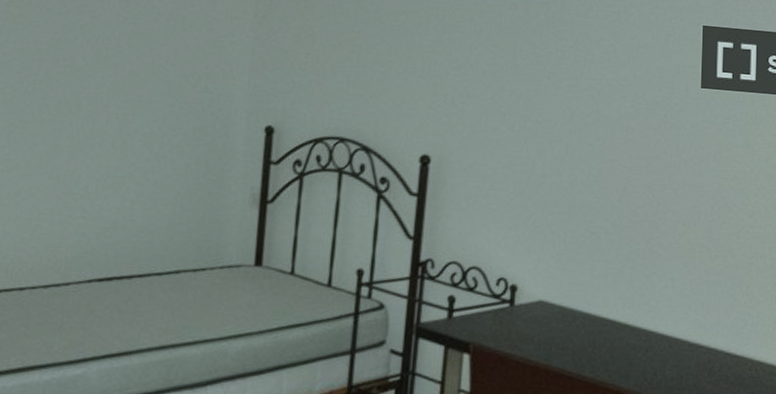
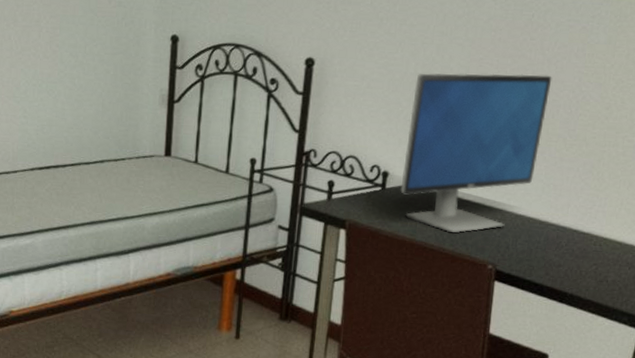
monitor: none [531,174,690,358] -> present [400,73,552,234]

